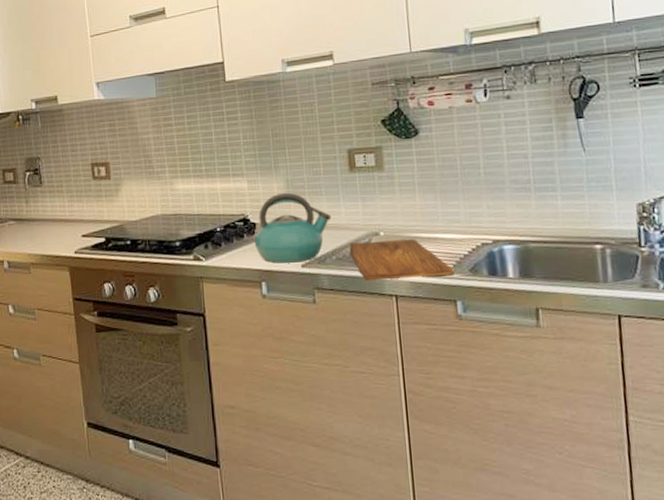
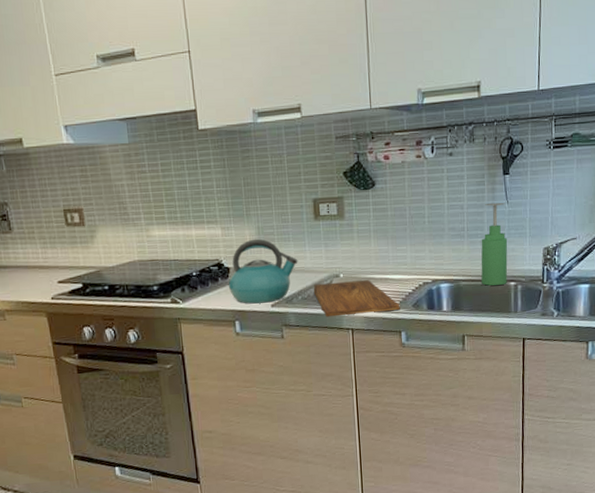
soap dispenser: none [552,150,591,249] -> present [481,202,508,286]

